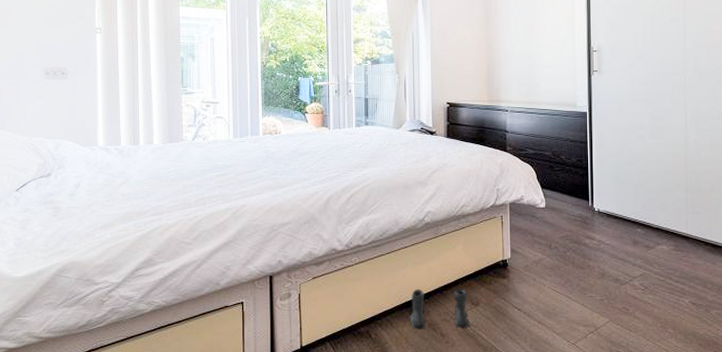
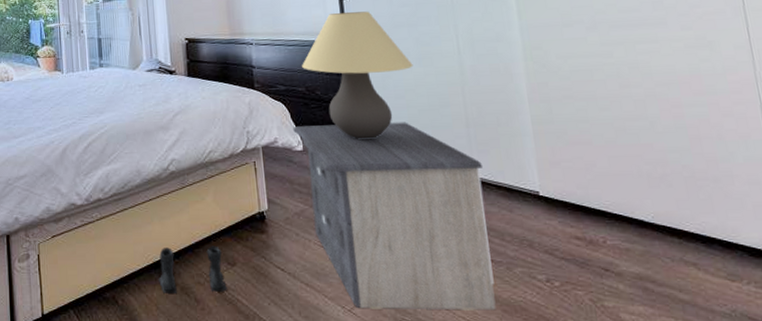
nightstand: none [538,186,695,344] -> present [293,122,496,311]
table lamp: none [550,87,647,199] -> present [302,11,414,139]

